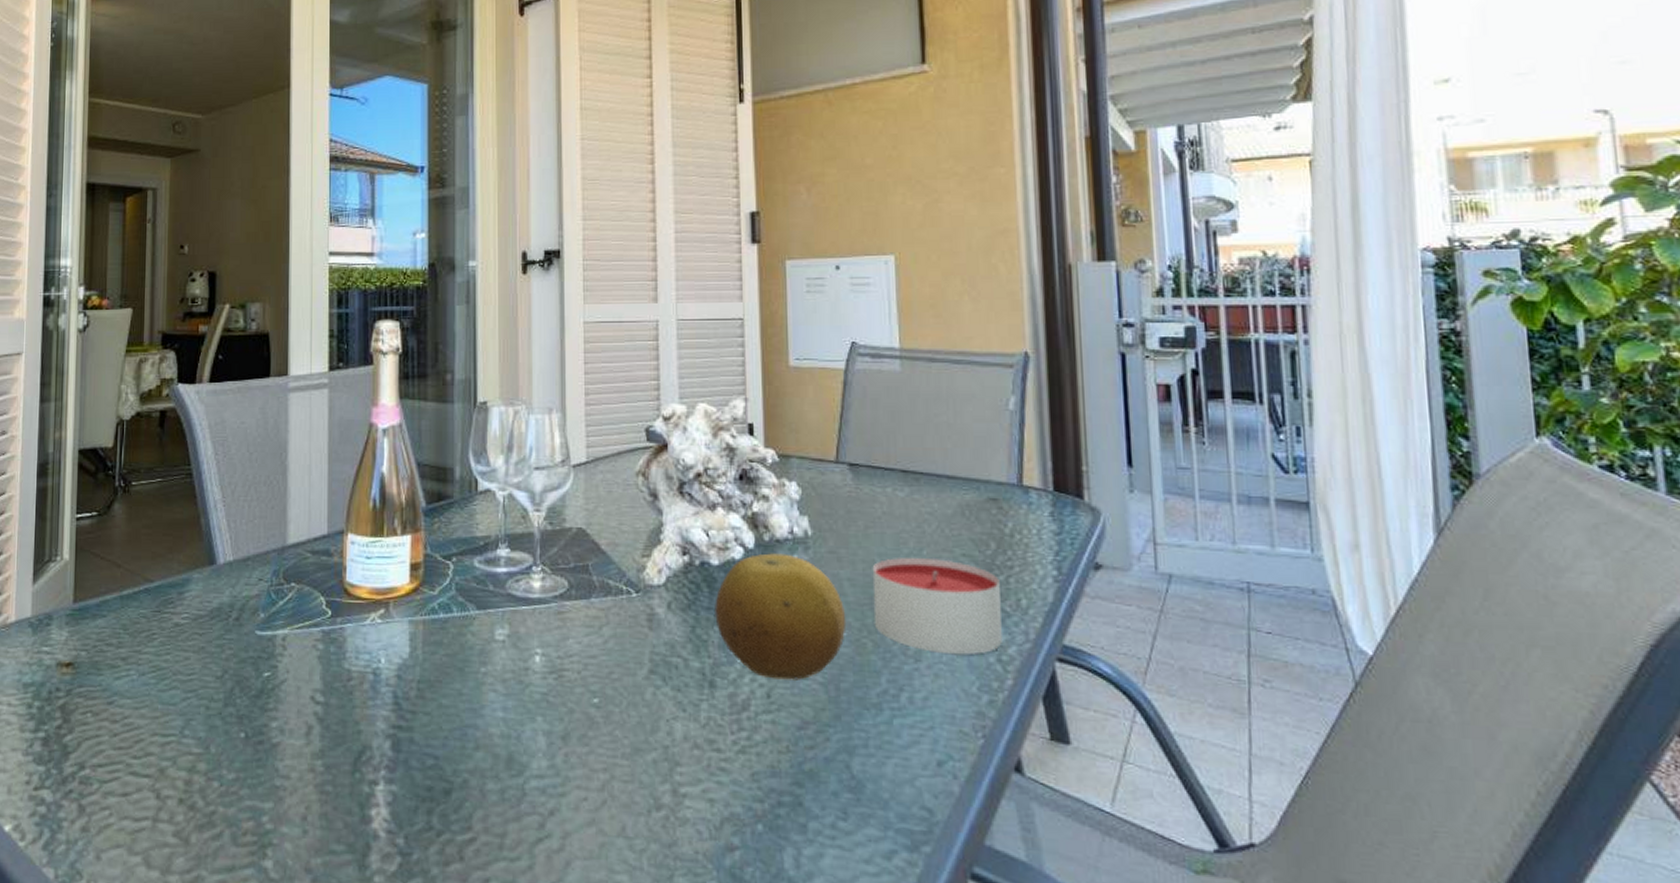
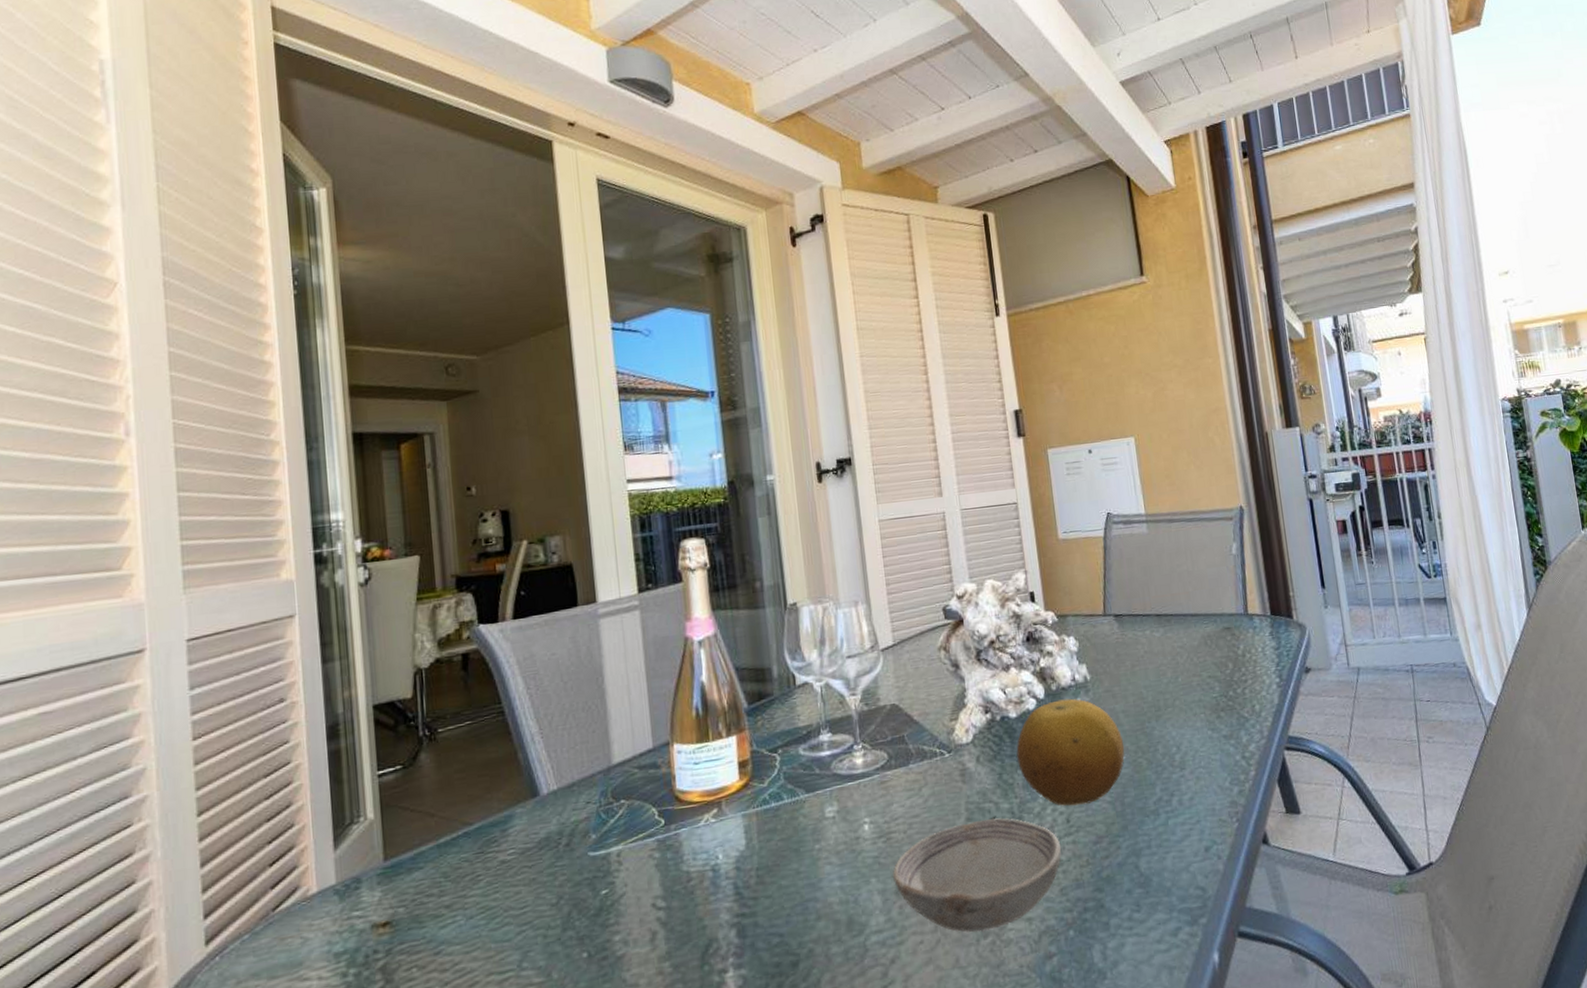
bowl: none [561,675,758,804] -> present [893,818,1062,933]
candle: present [872,558,1002,655] -> none [1140,683,1244,760]

